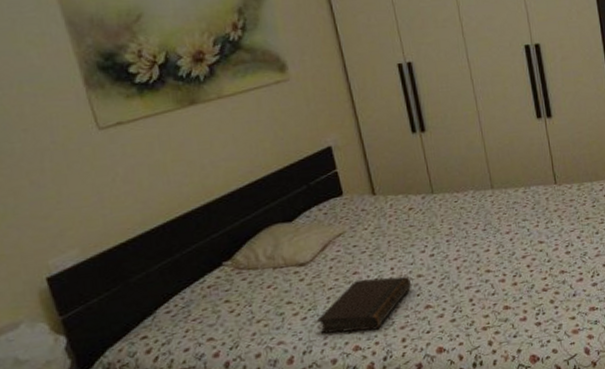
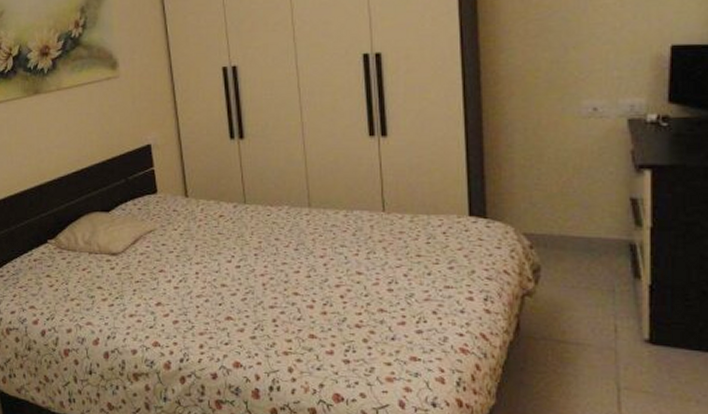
book: present [317,276,412,334] -> none [123,278,215,330]

